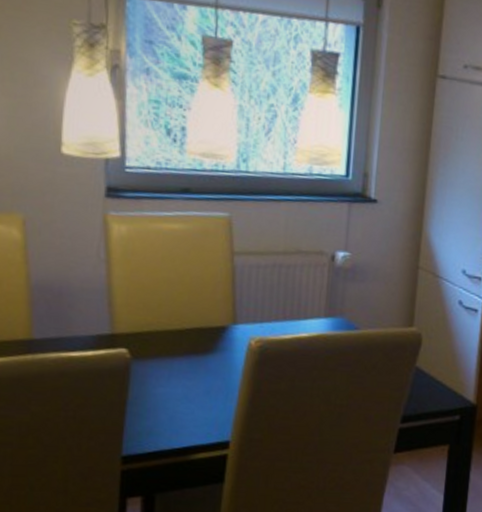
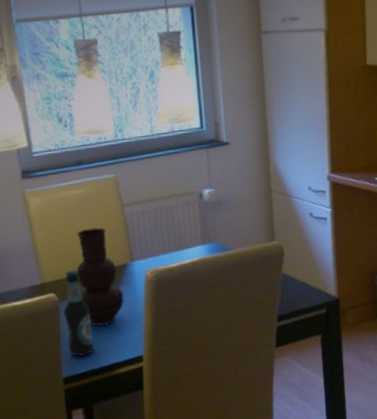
bottle: none [134,322,170,432] -> present [62,269,95,357]
vase: none [160,274,218,398] -> present [76,227,125,326]

